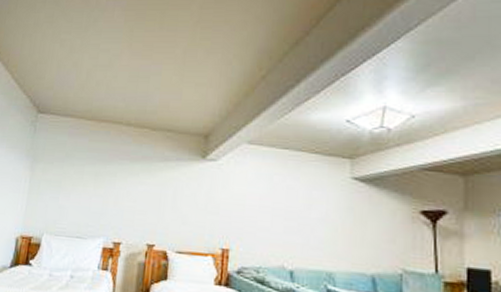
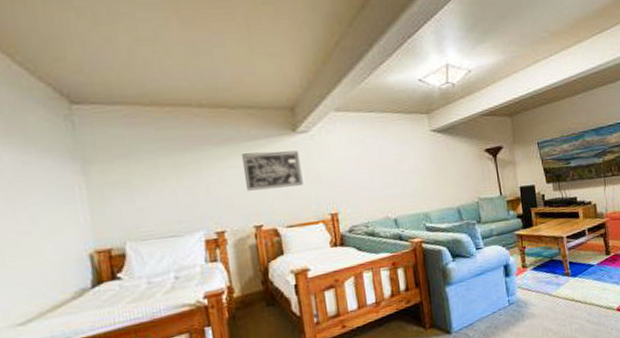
wall art: none [149,173,204,213] -> present [241,150,303,191]

